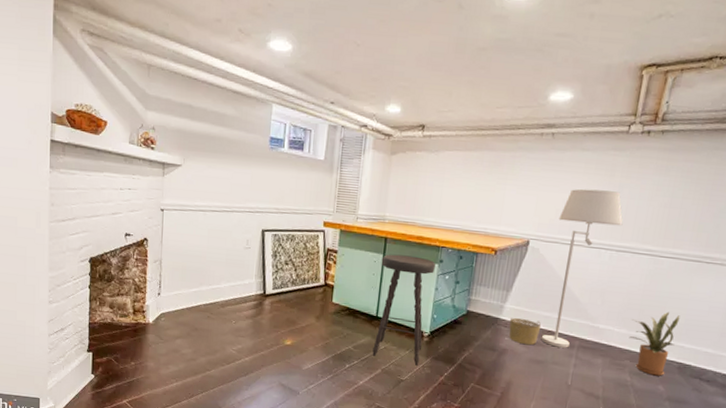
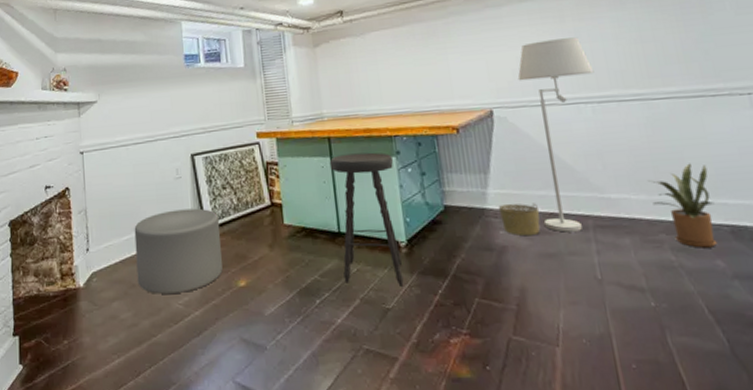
pouf: none [200,274,278,342] -> present [134,208,223,295]

